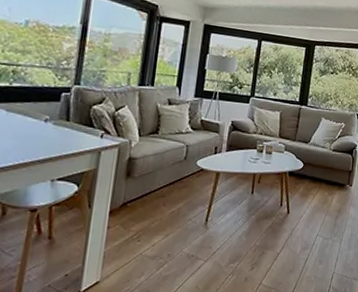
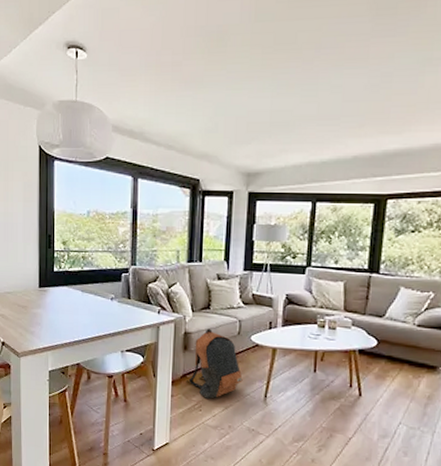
backpack: none [125,154,186,227] -> present [186,329,243,399]

